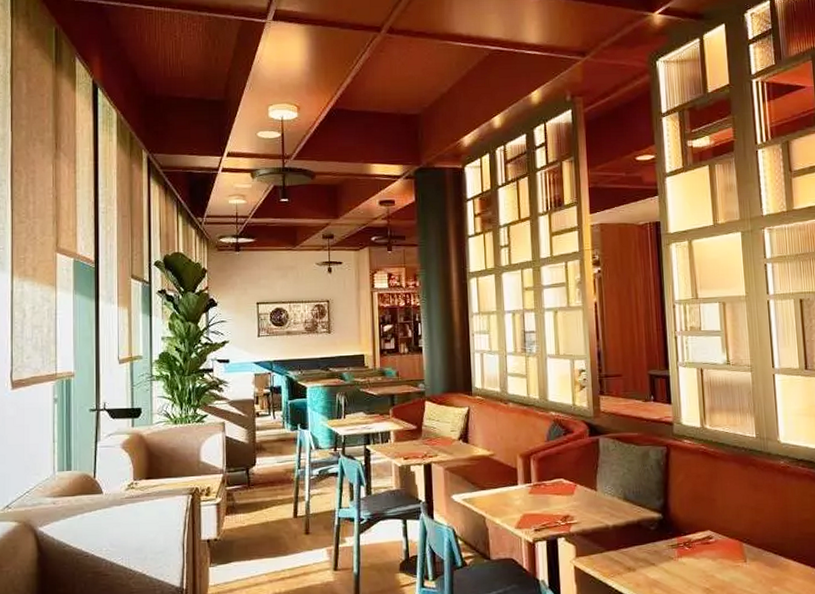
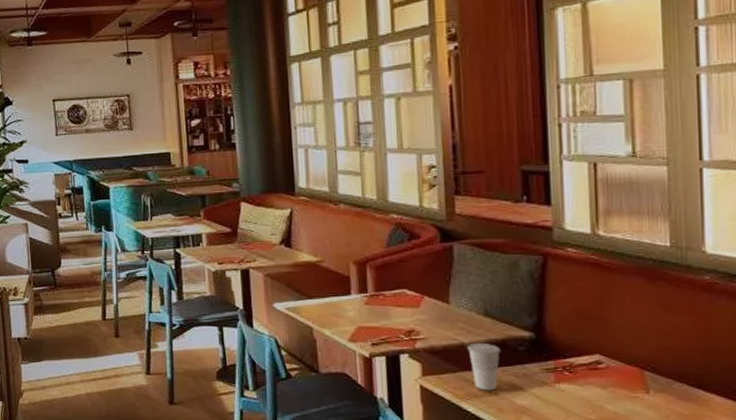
cup: none [610,524,637,568] -> present [466,342,500,391]

